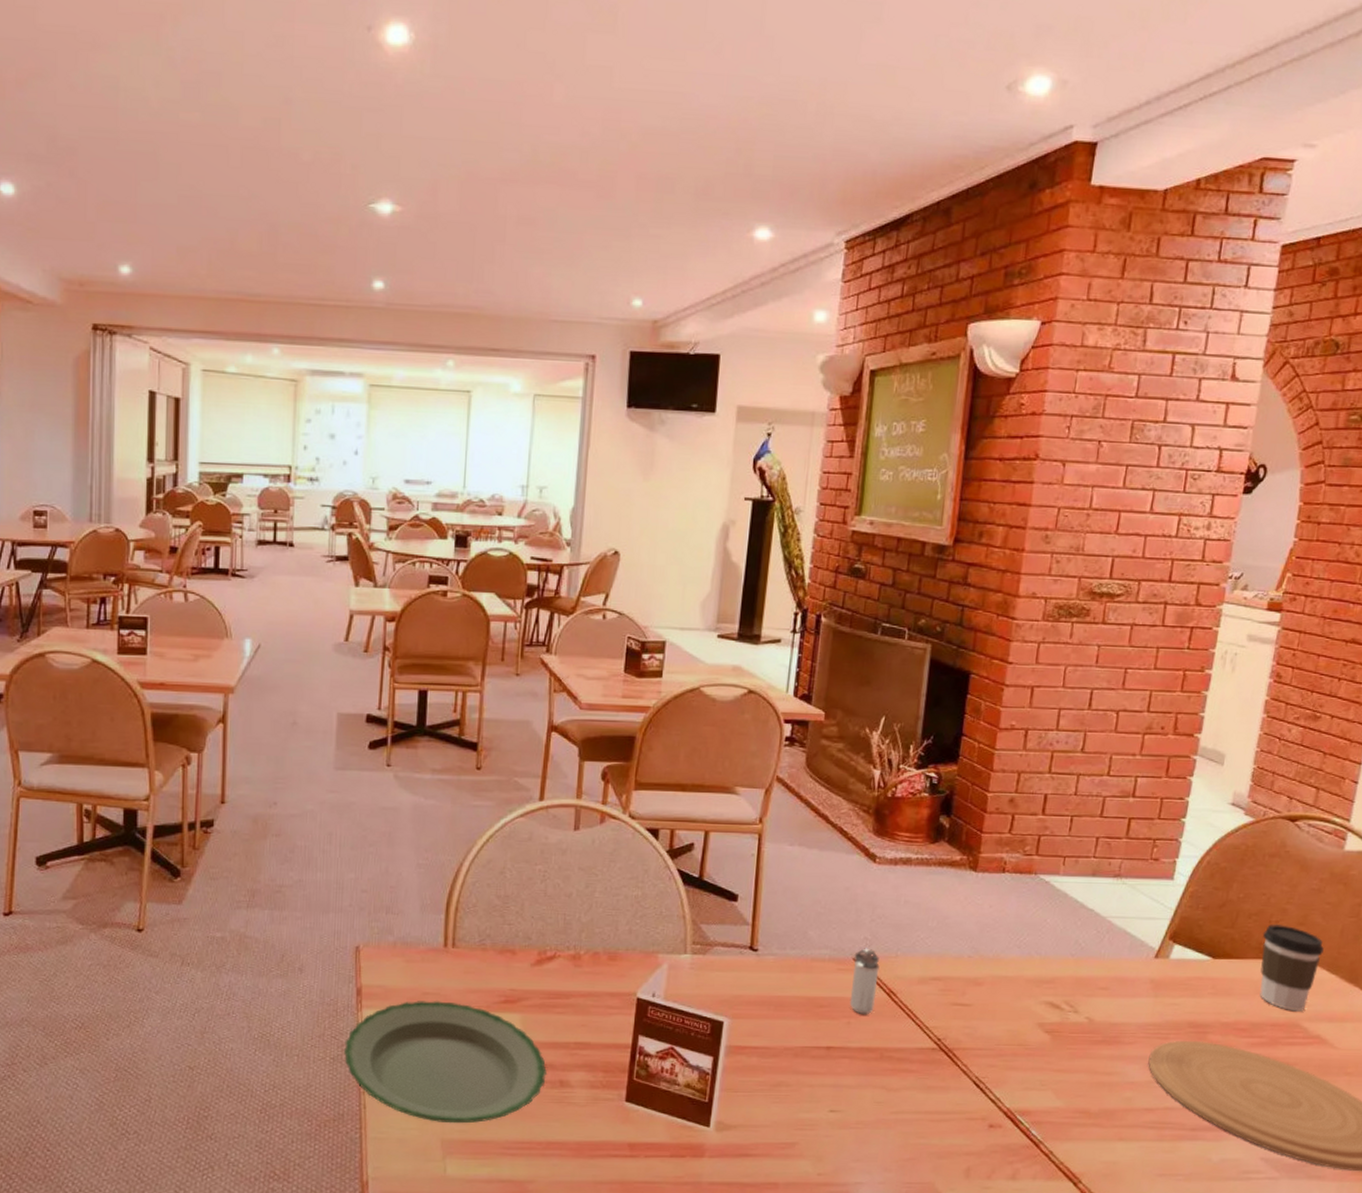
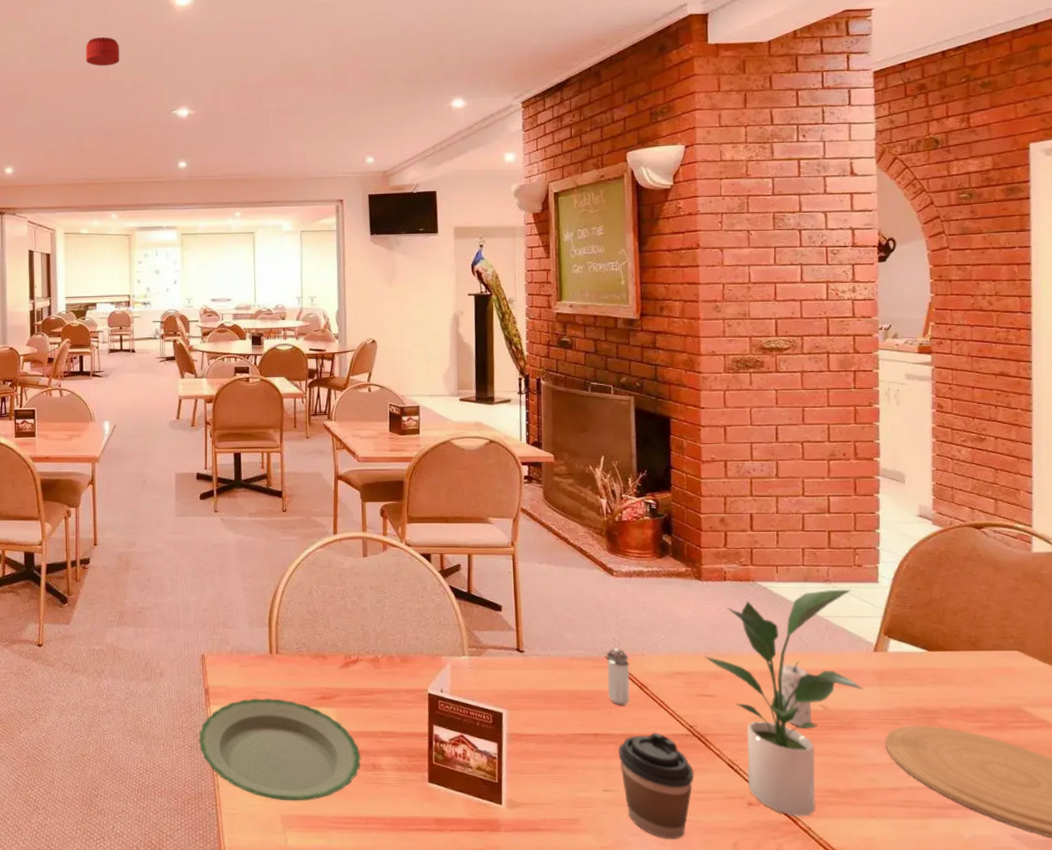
smoke detector: none [248,79,300,126] -> present [86,37,120,66]
coffee cup: none [851,1045,935,1165] -> present [618,732,694,839]
potted plant: none [966,886,1142,1139] -> present [704,589,864,816]
candle: none [1046,968,1080,1040] -> present [780,662,813,726]
coffee cup: present [1259,923,1324,1012] -> none [970,618,1032,698]

